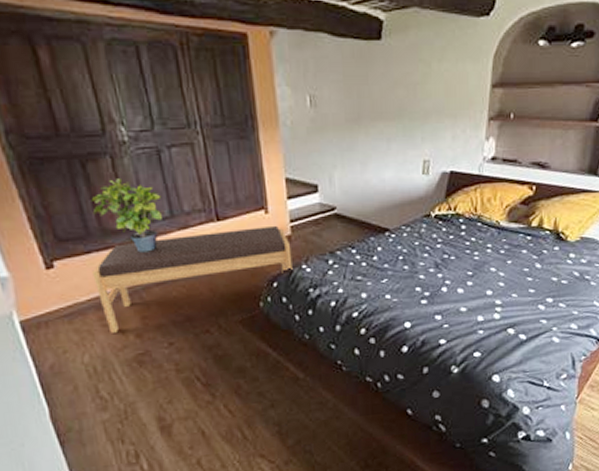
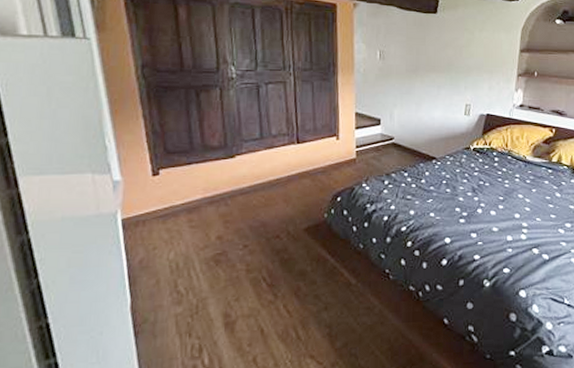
potted plant: present [91,178,162,253] -> none [199,106,255,166]
bench: present [92,226,293,333] -> none [189,151,355,234]

